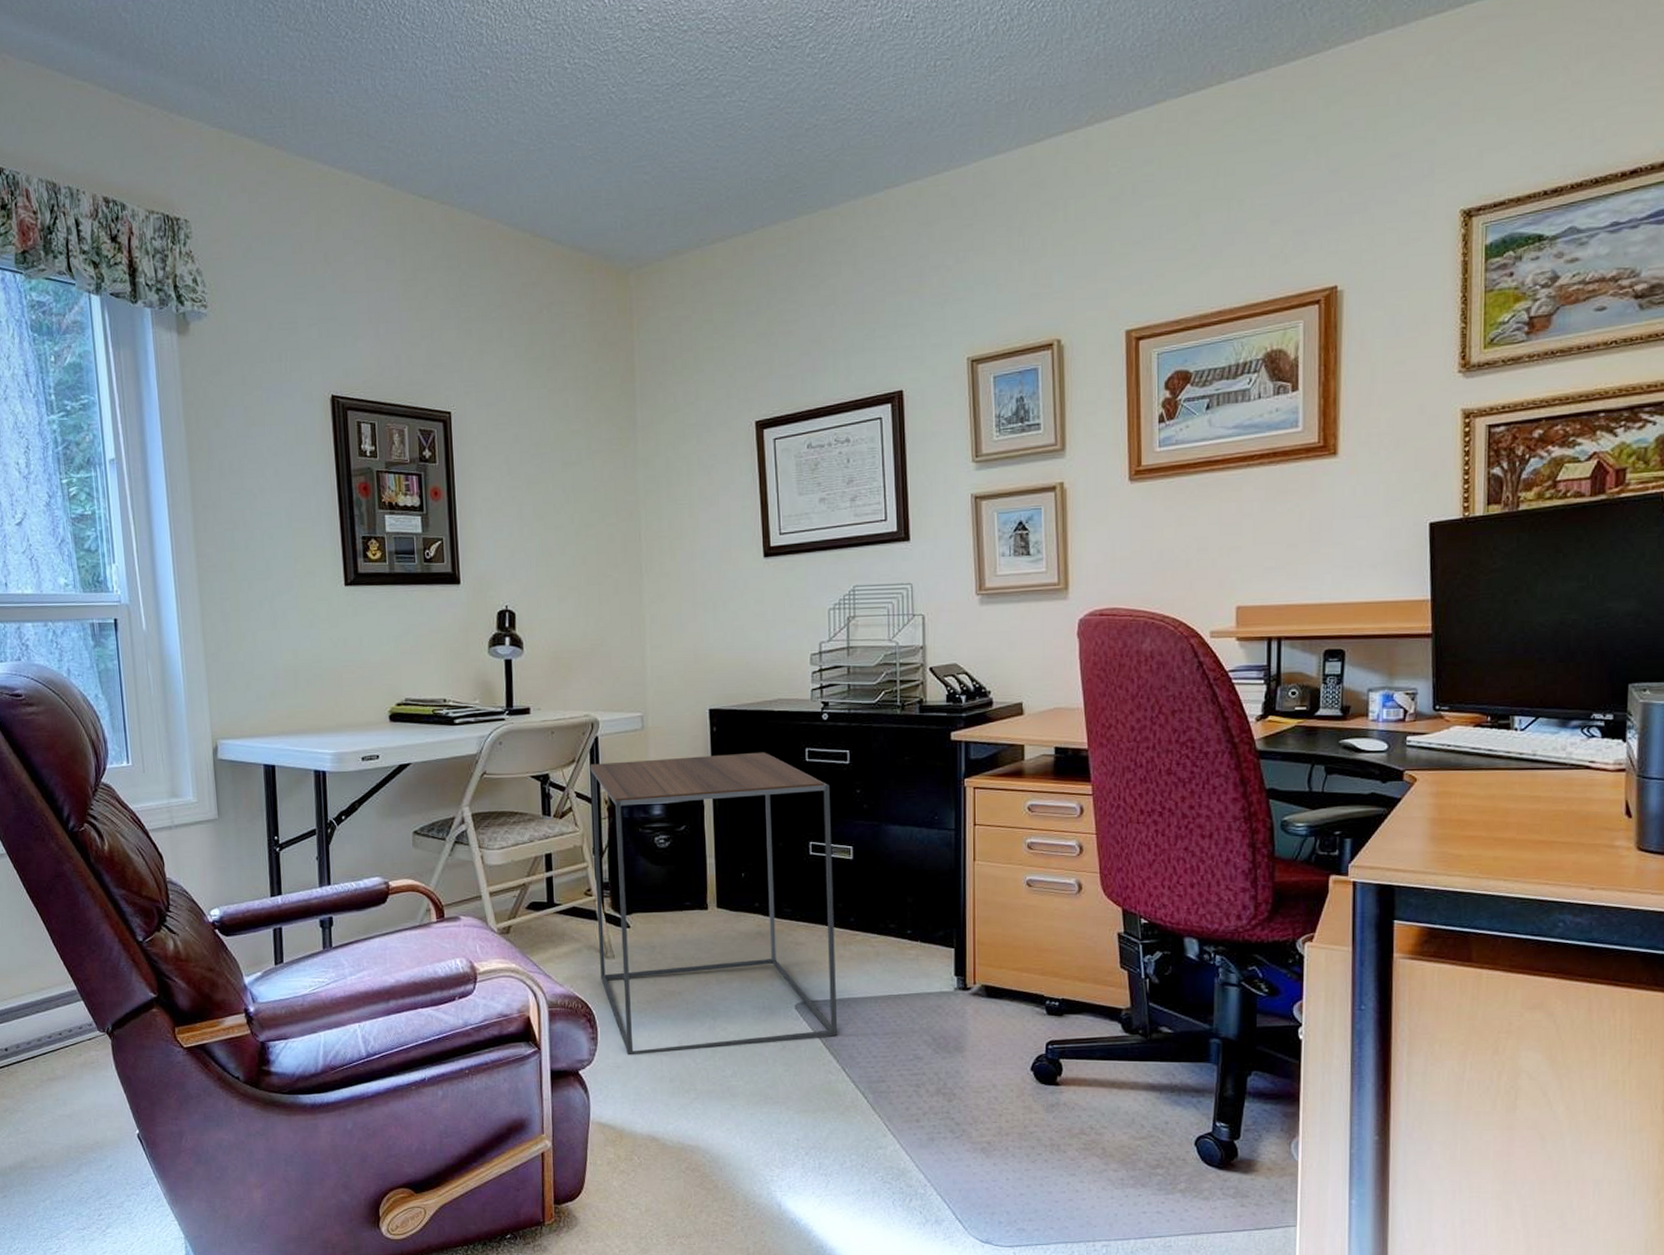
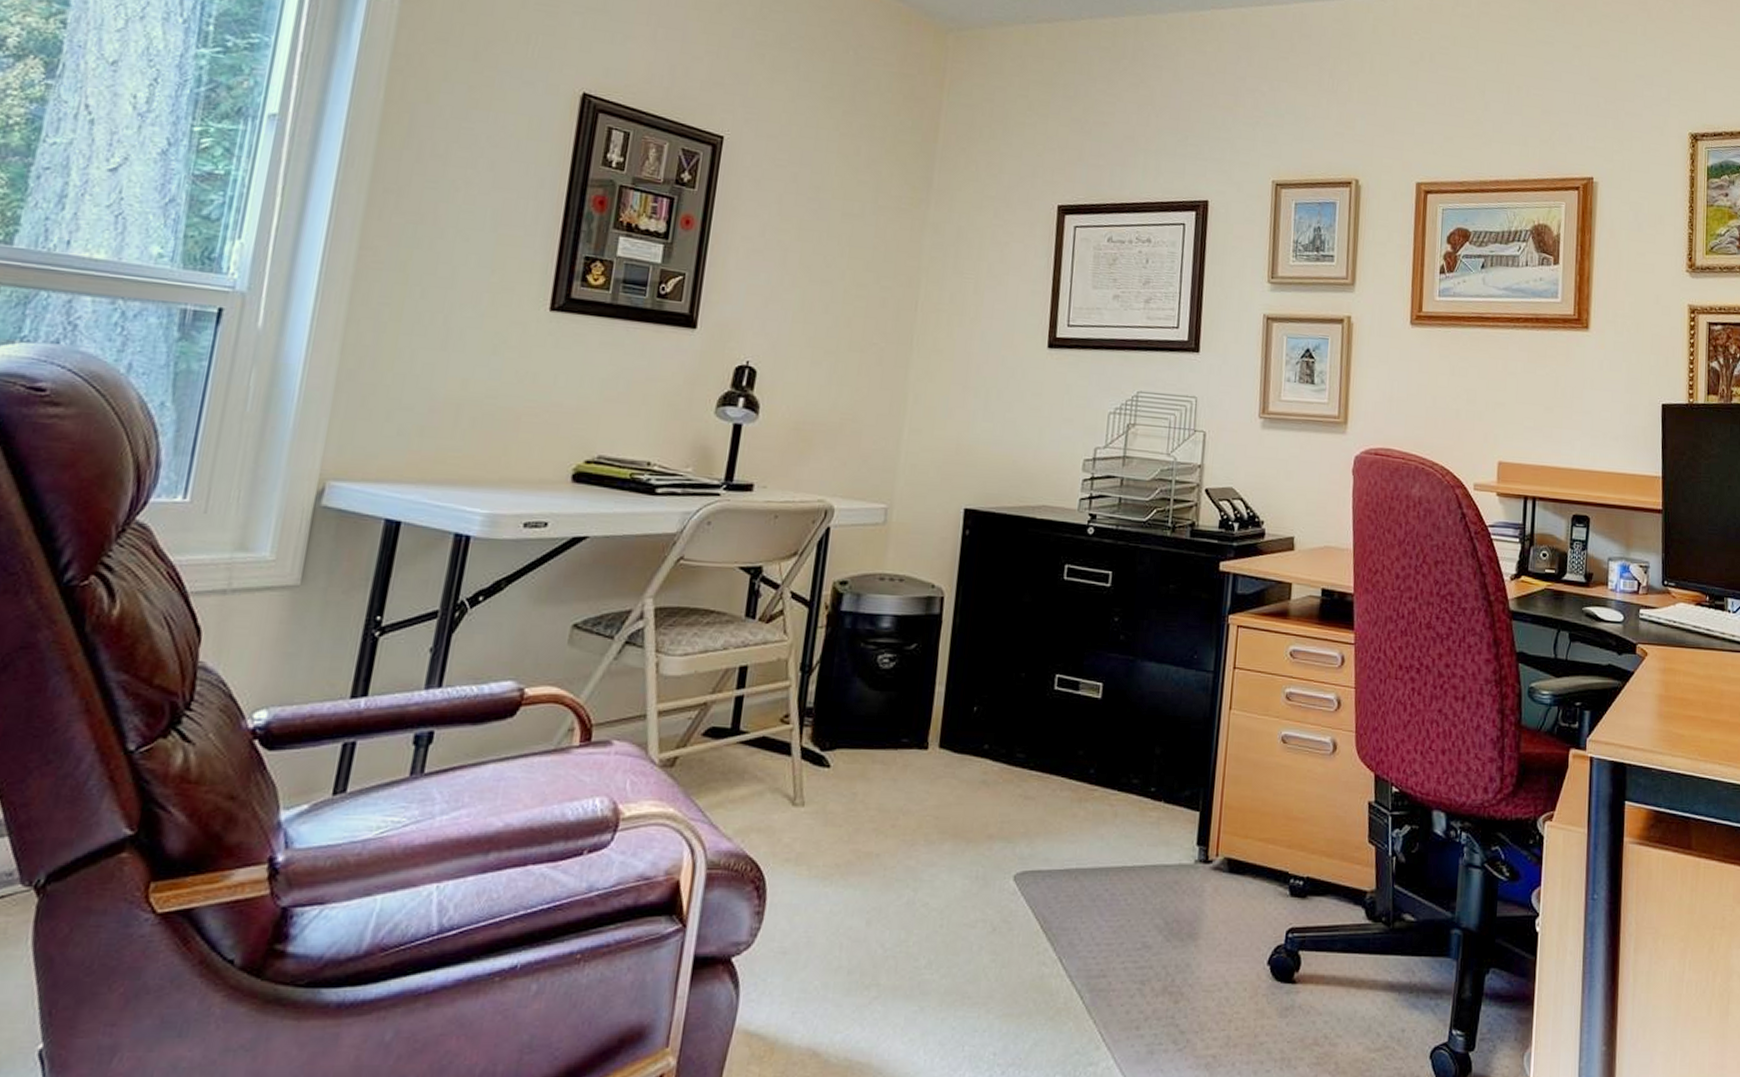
side table: present [590,752,838,1056] -> none [782,559,1086,937]

